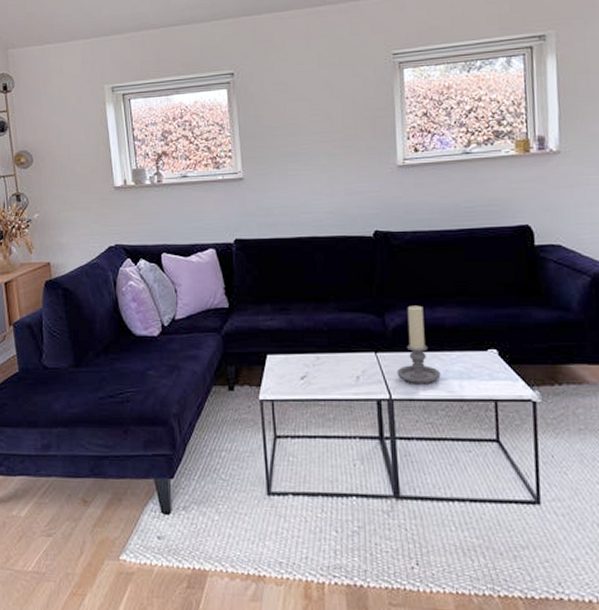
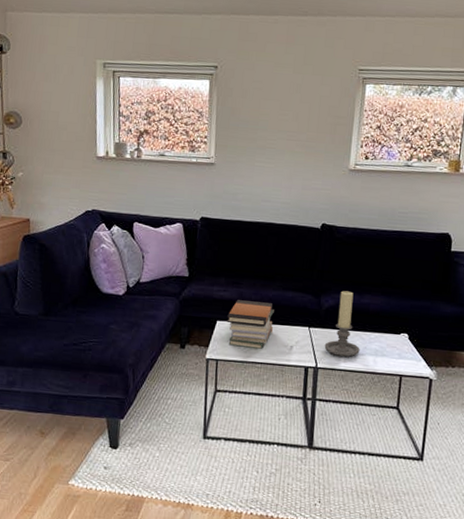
book stack: none [278,328,333,385] -> present [227,300,274,350]

